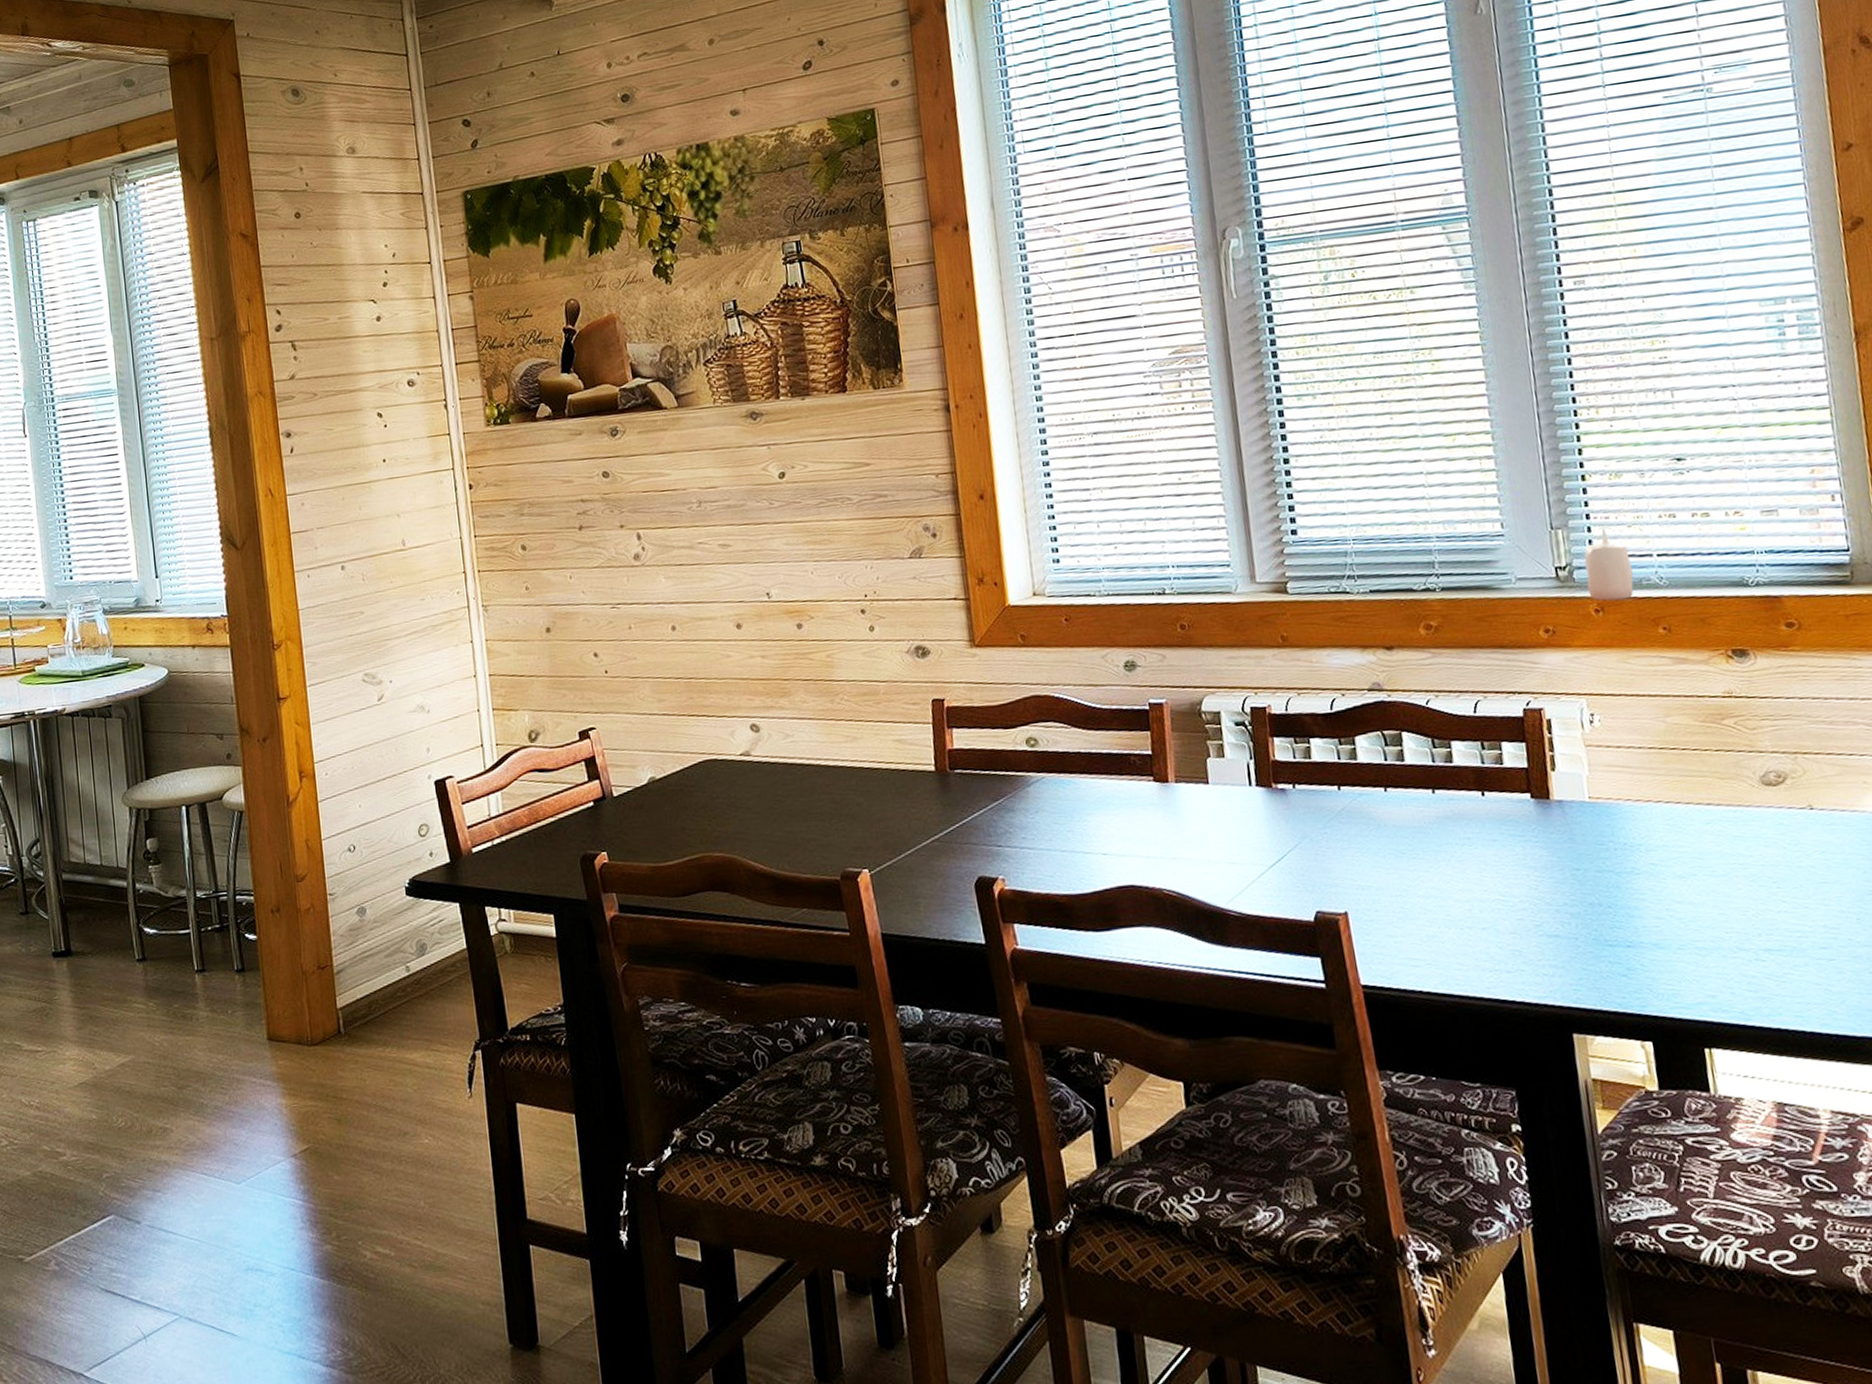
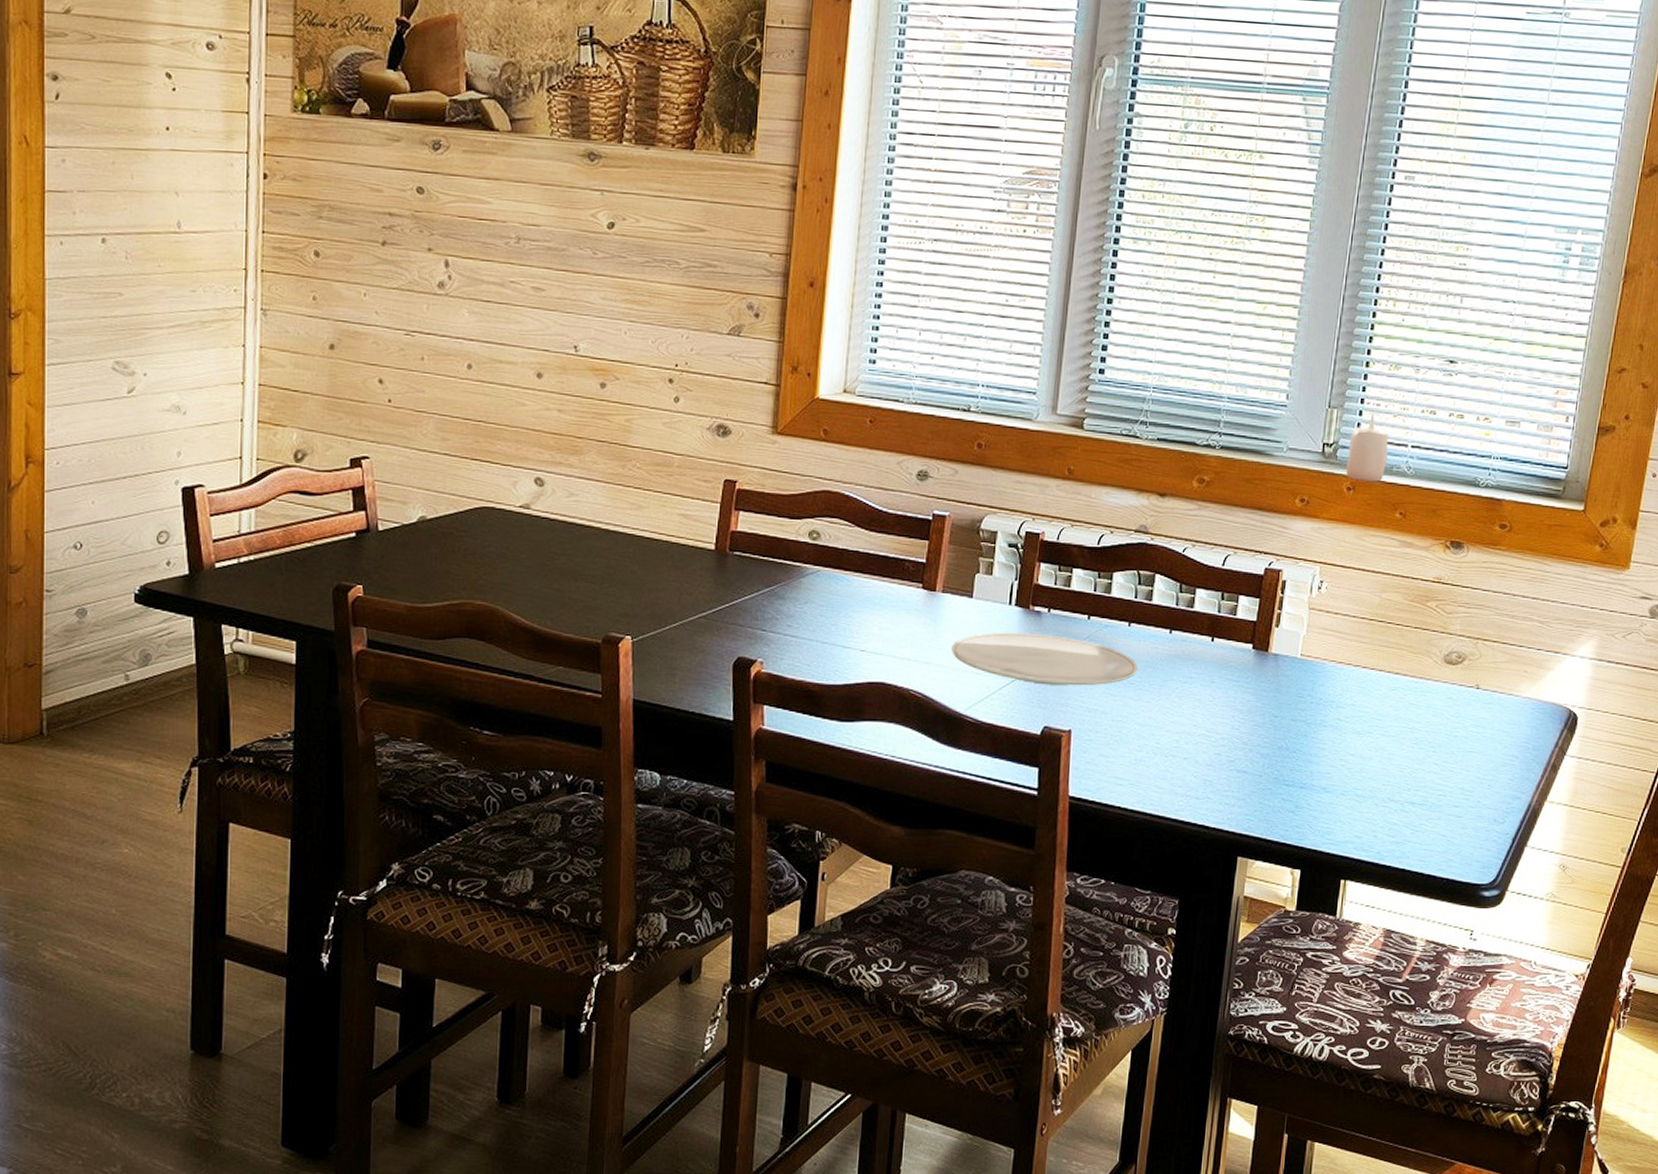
plate: none [1197,812,1407,867] -> present [951,632,1138,686]

